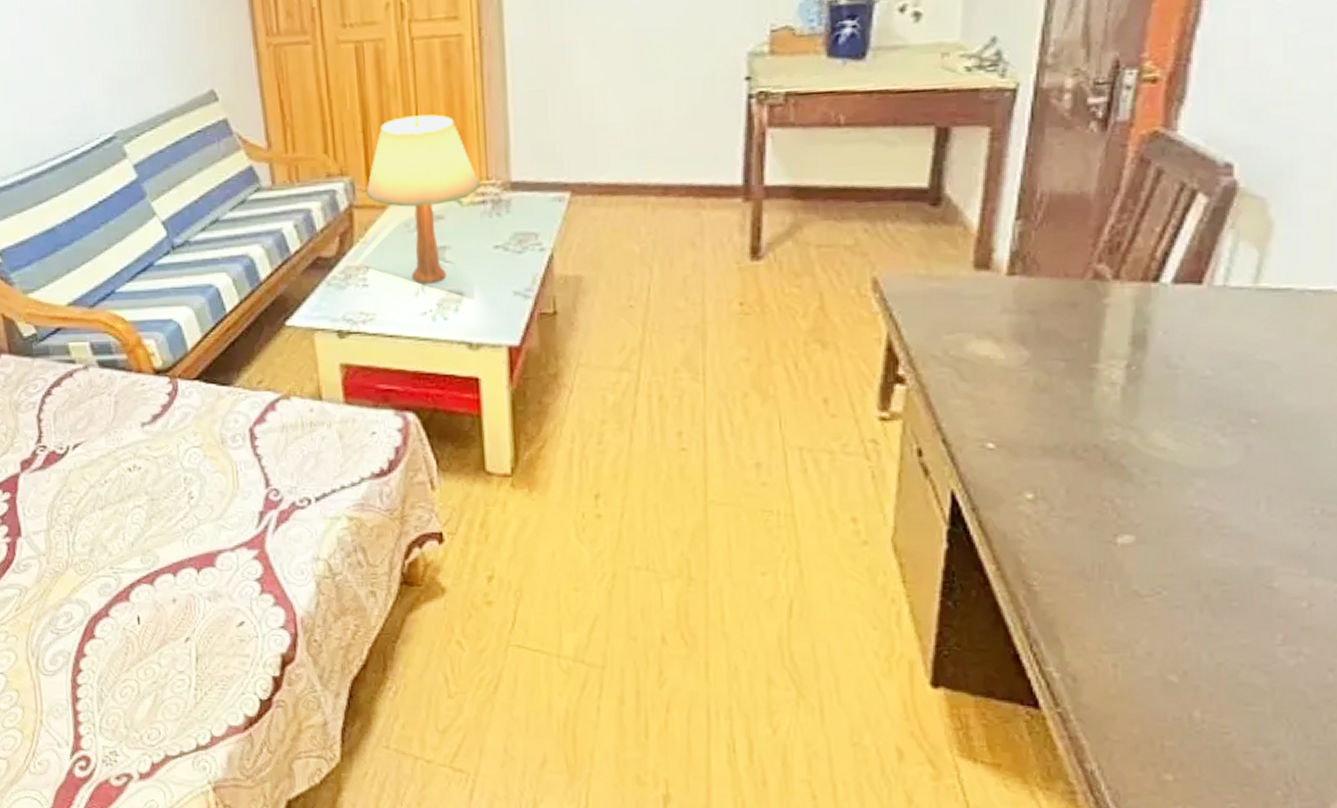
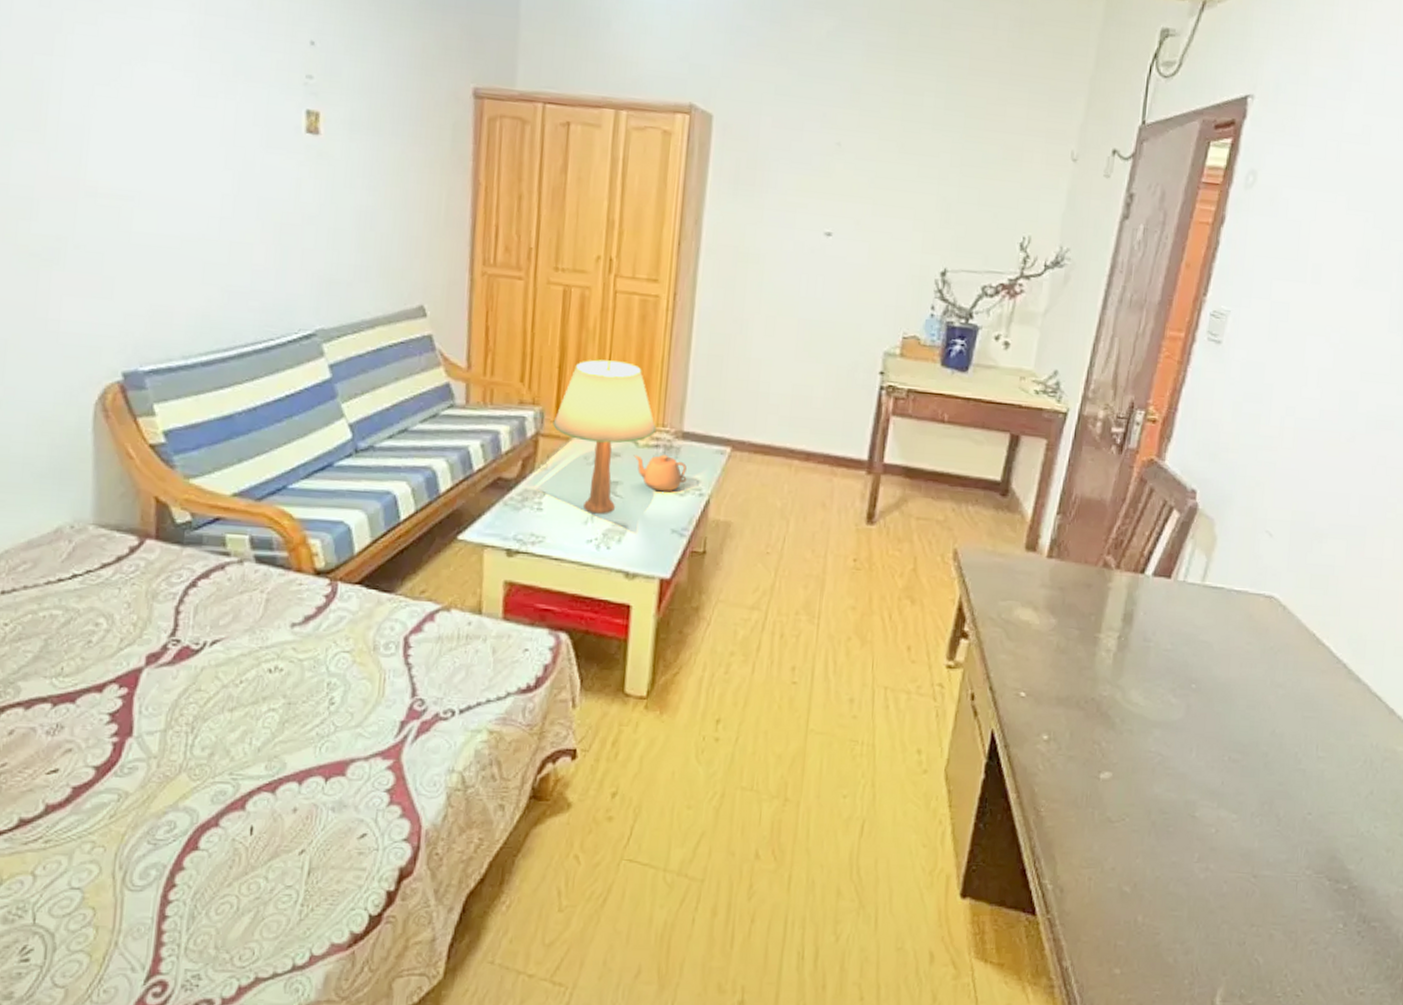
teapot: none [458,210,523,251] -> present [633,454,687,491]

